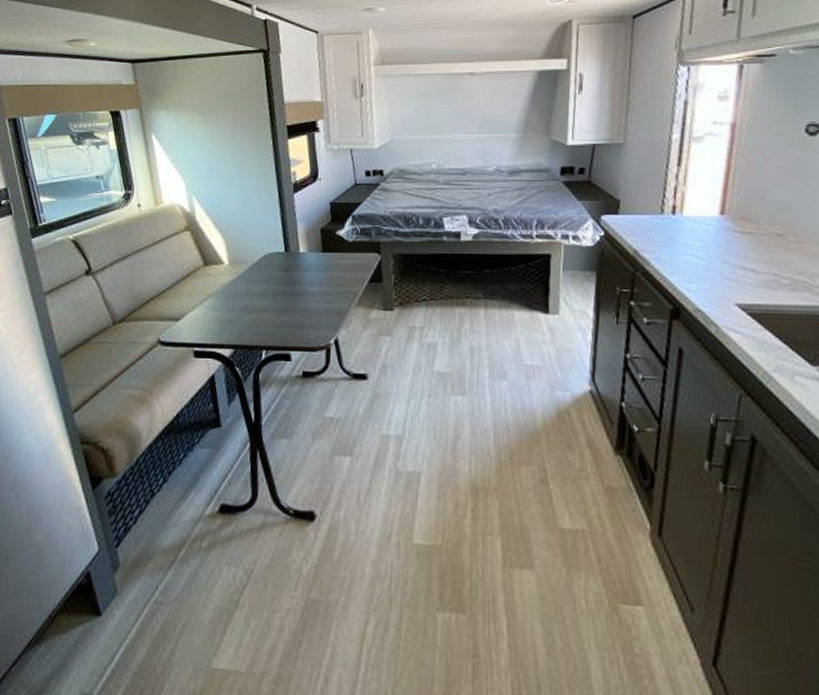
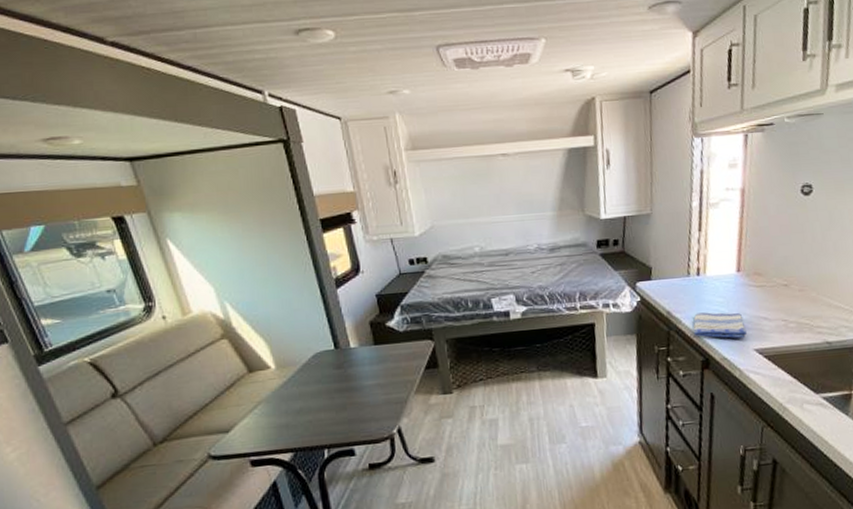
dish towel: none [663,255,728,290] -> present [693,312,747,339]

